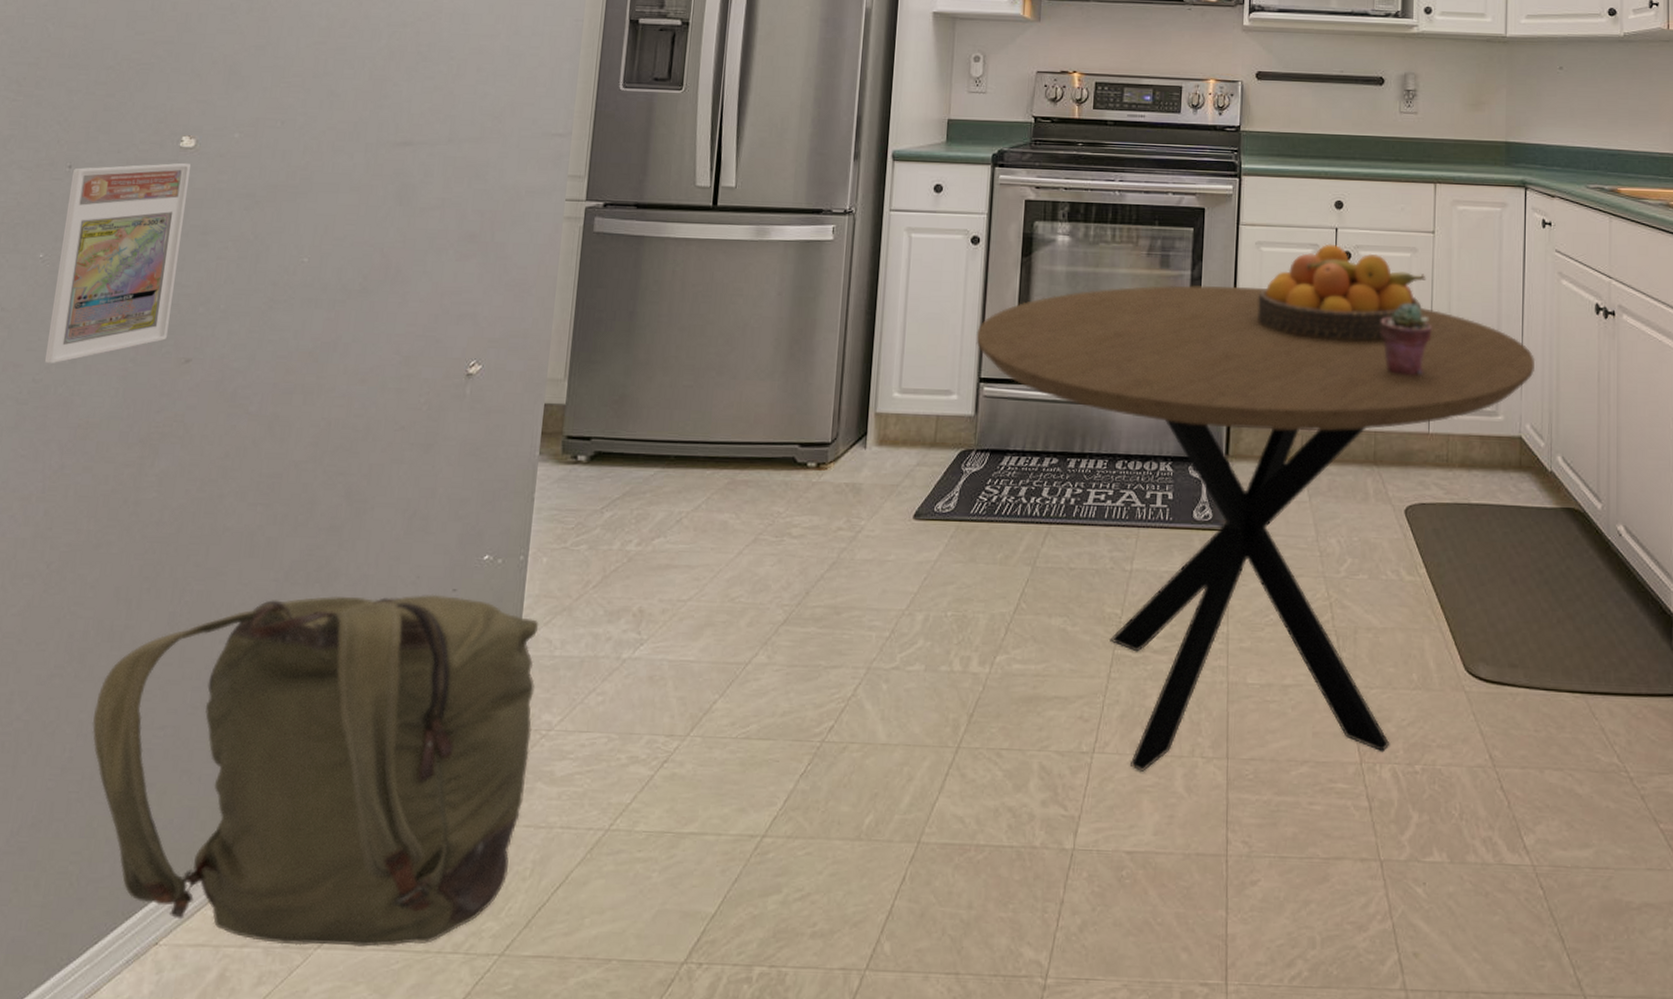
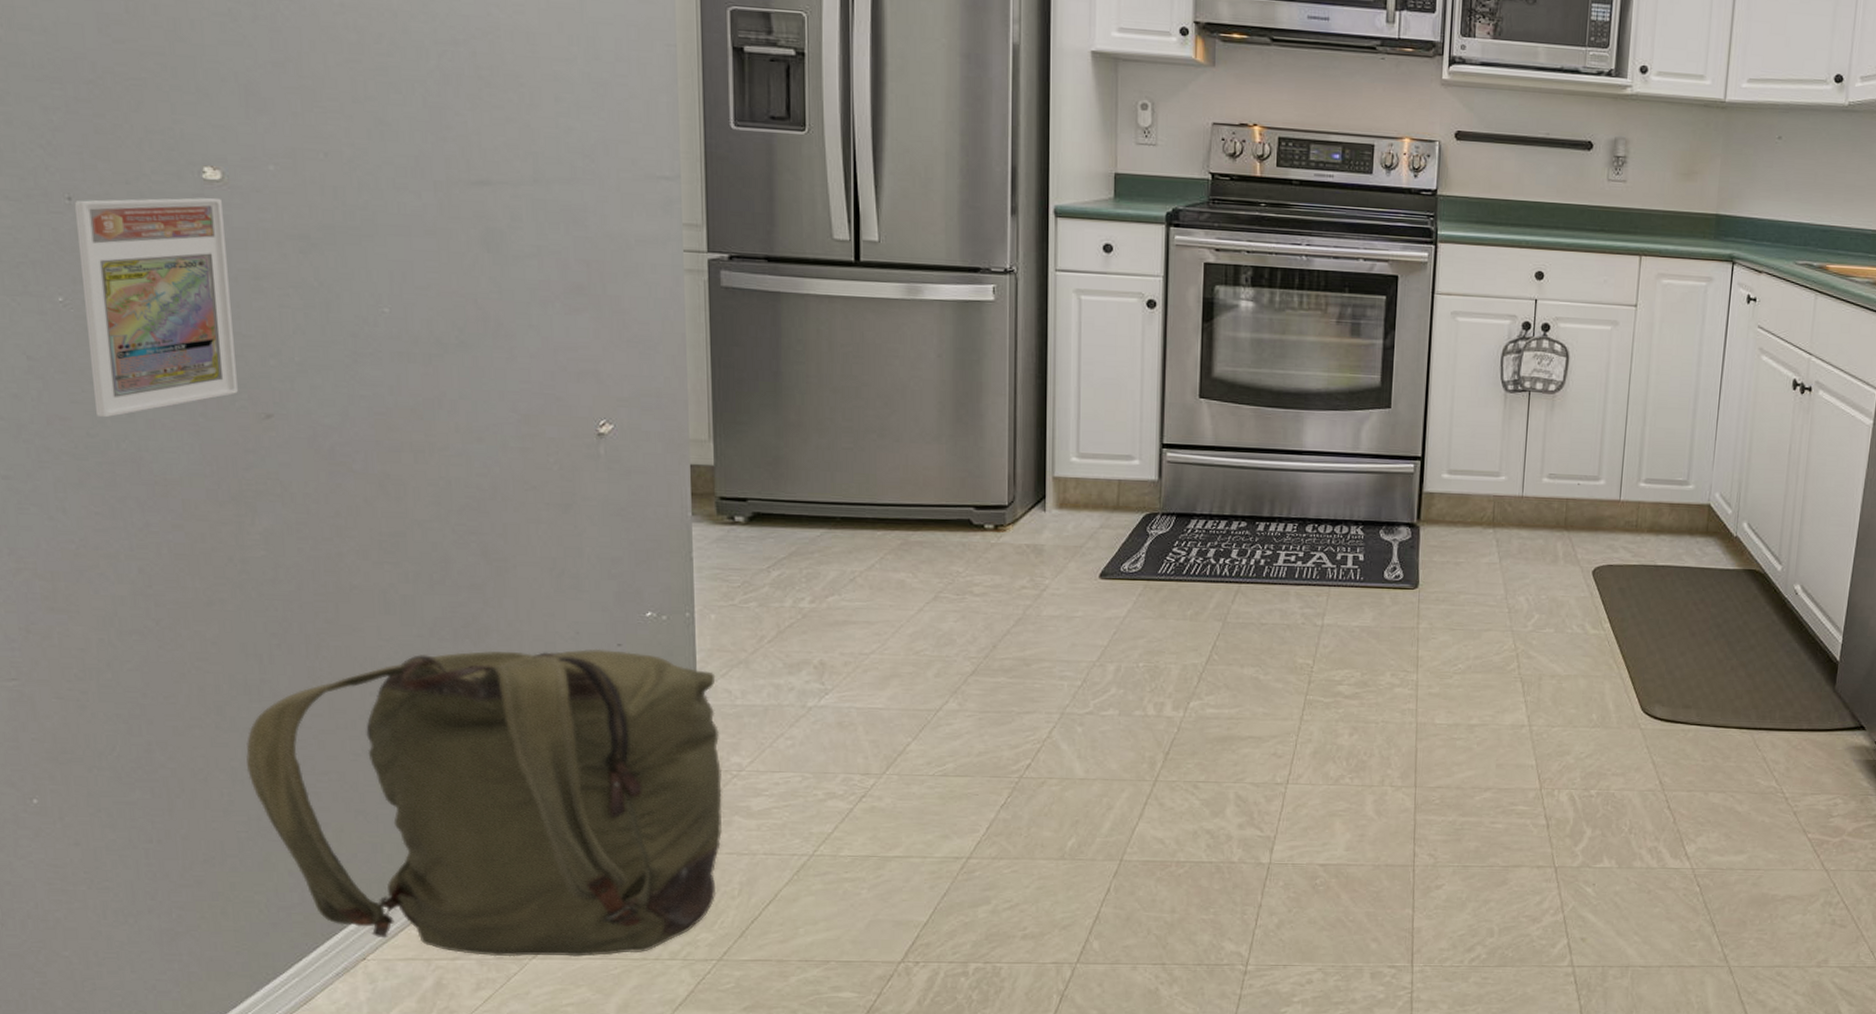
dining table: present [976,285,1536,772] -> none [1156,354,1730,799]
fruit bowl: present [1257,244,1426,342] -> none [1452,315,1626,413]
potted succulent: present [1380,302,1432,376] -> none [1576,375,1629,447]

